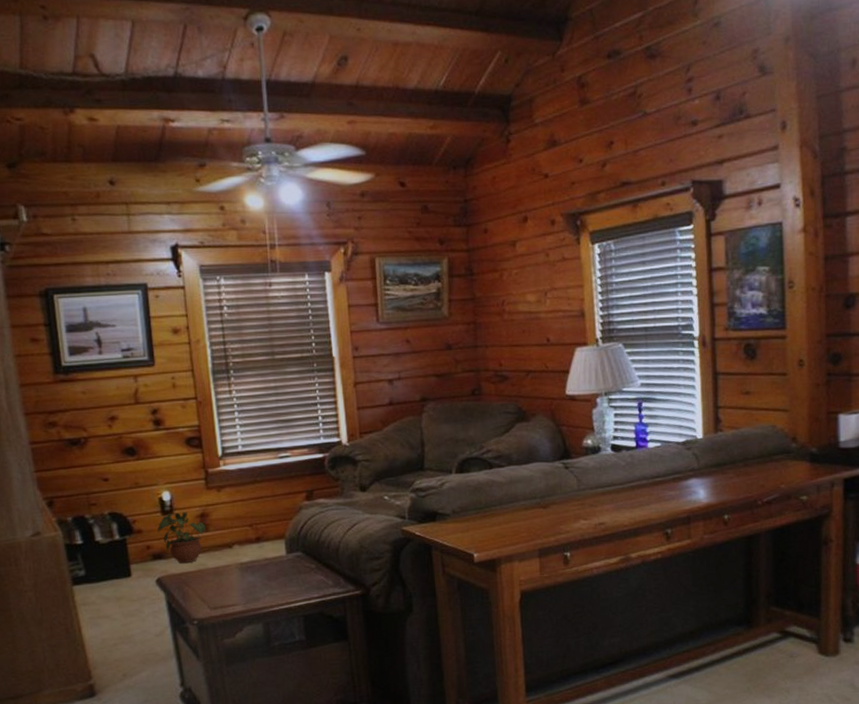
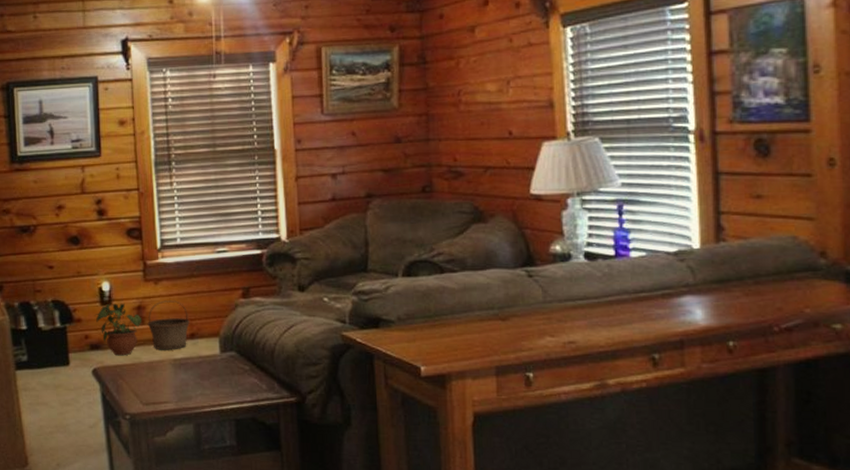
basket: none [211,506,255,555] -> present [147,300,190,349]

